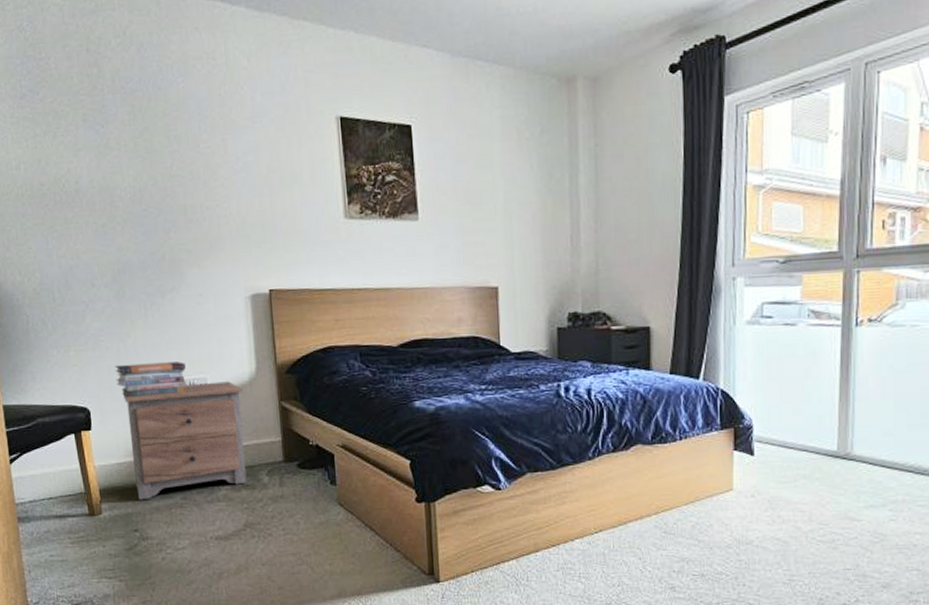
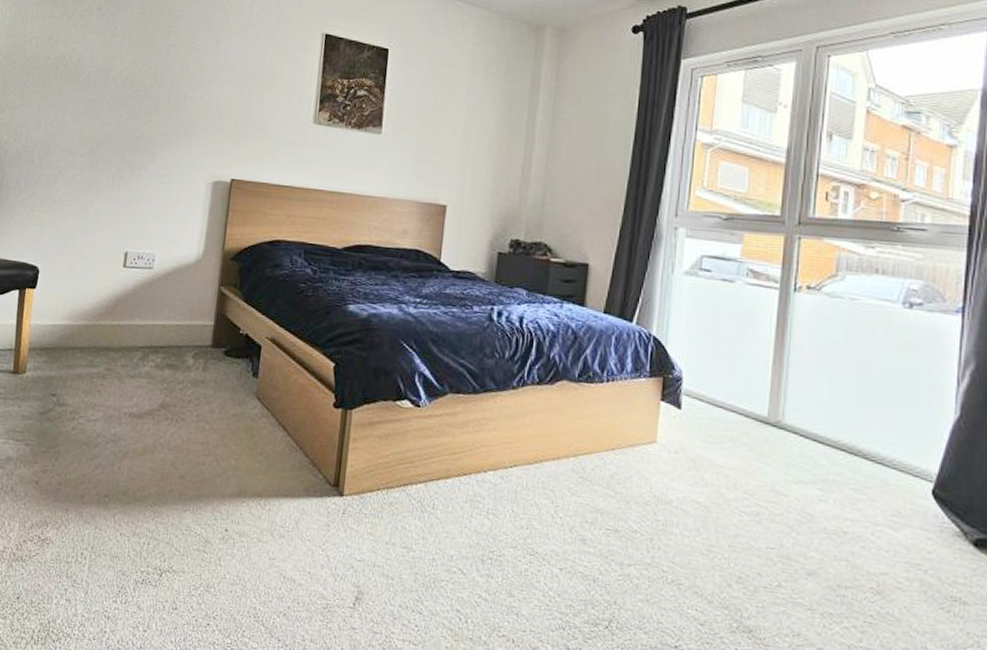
book stack: present [114,362,187,397] -> none [70,229,139,265]
nightstand: present [122,381,247,500] -> none [64,256,188,365]

